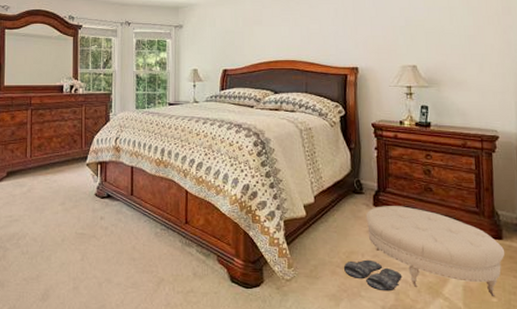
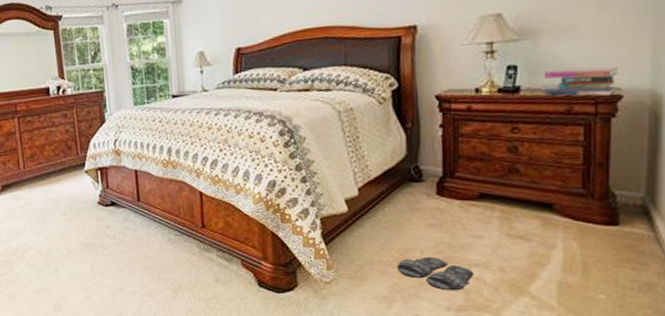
ottoman: present [366,206,505,298] -> none [426,192,622,294]
books: none [445,111,495,135] -> present [542,66,618,97]

